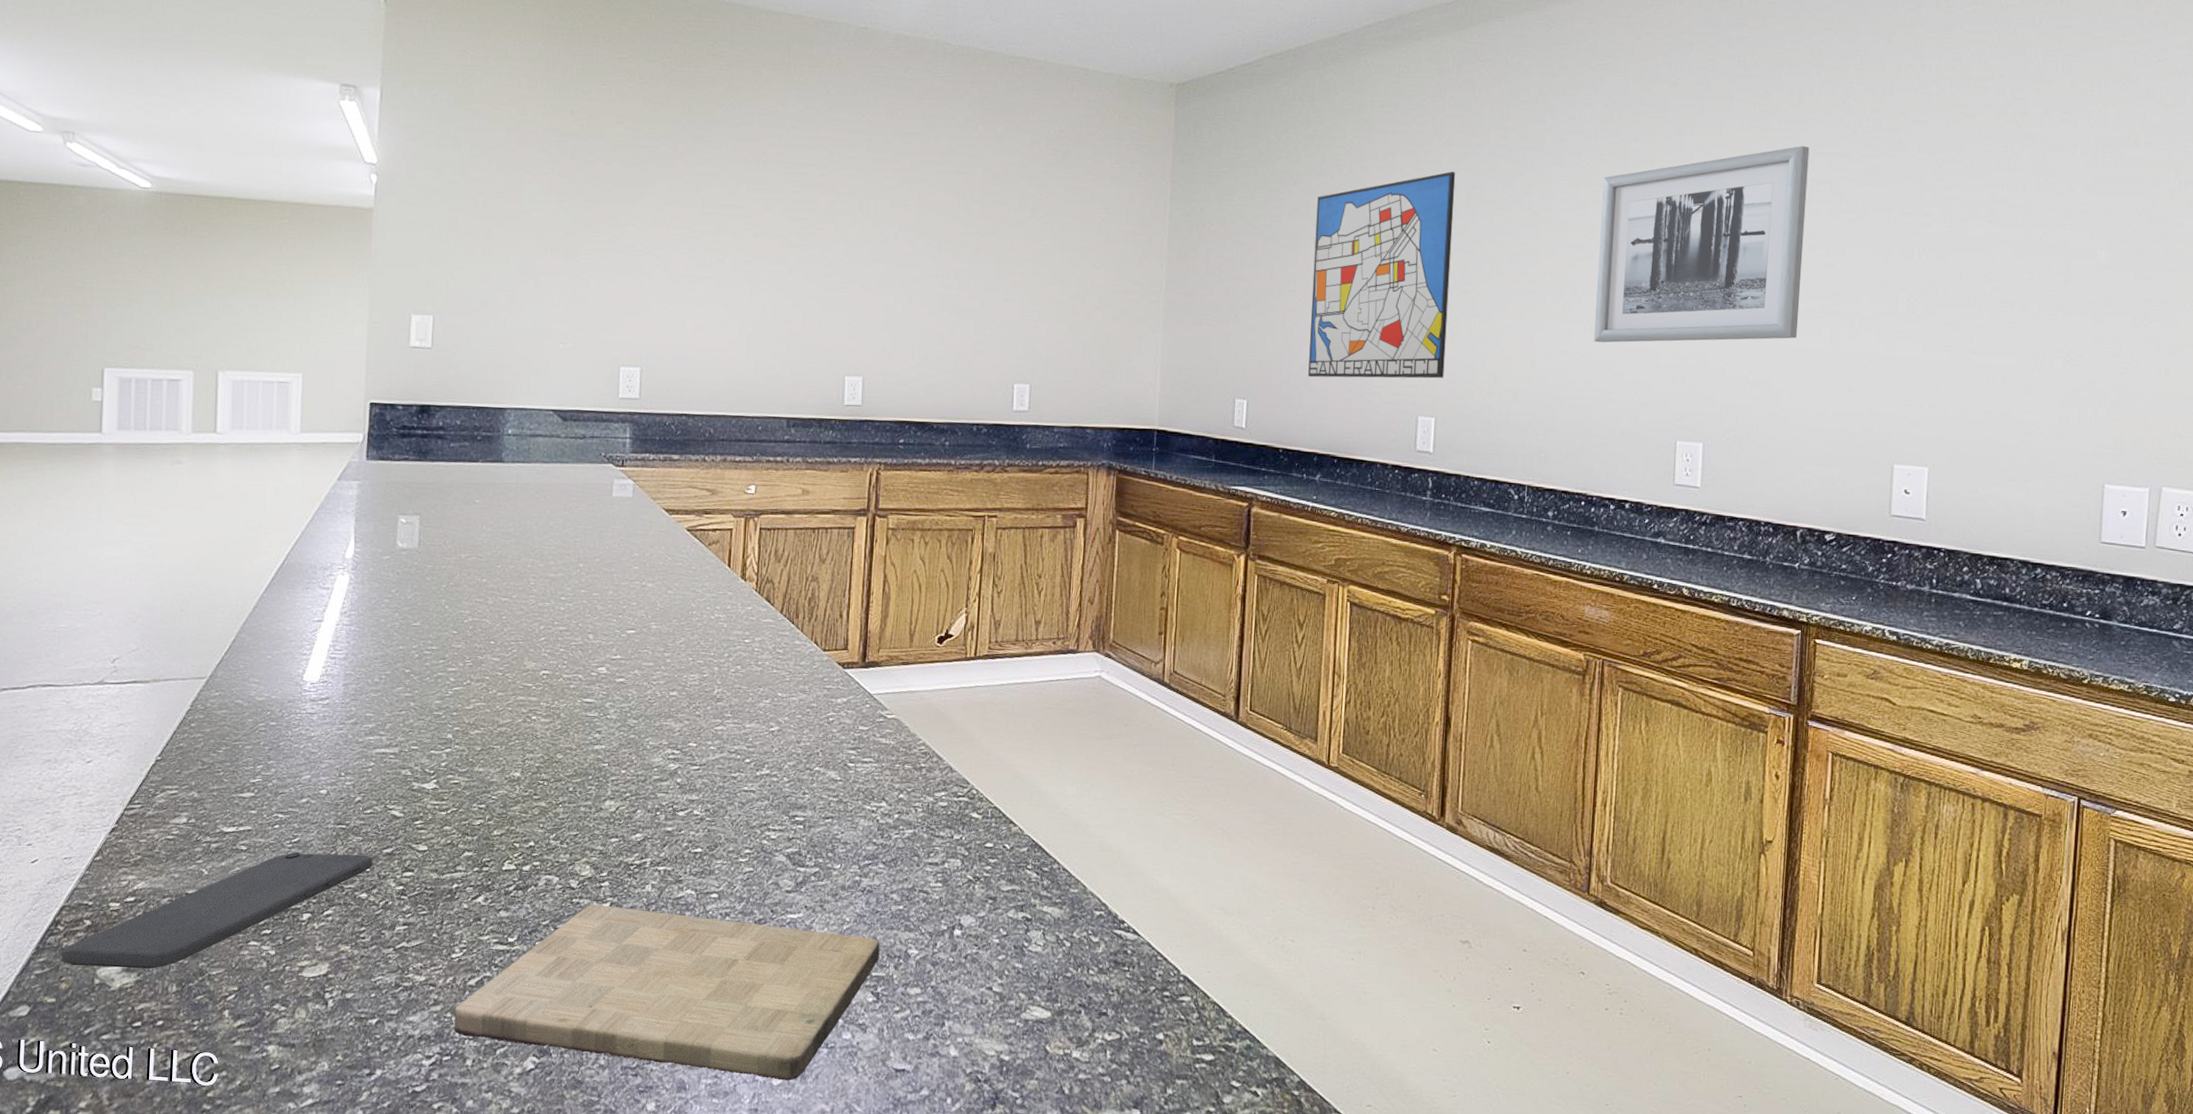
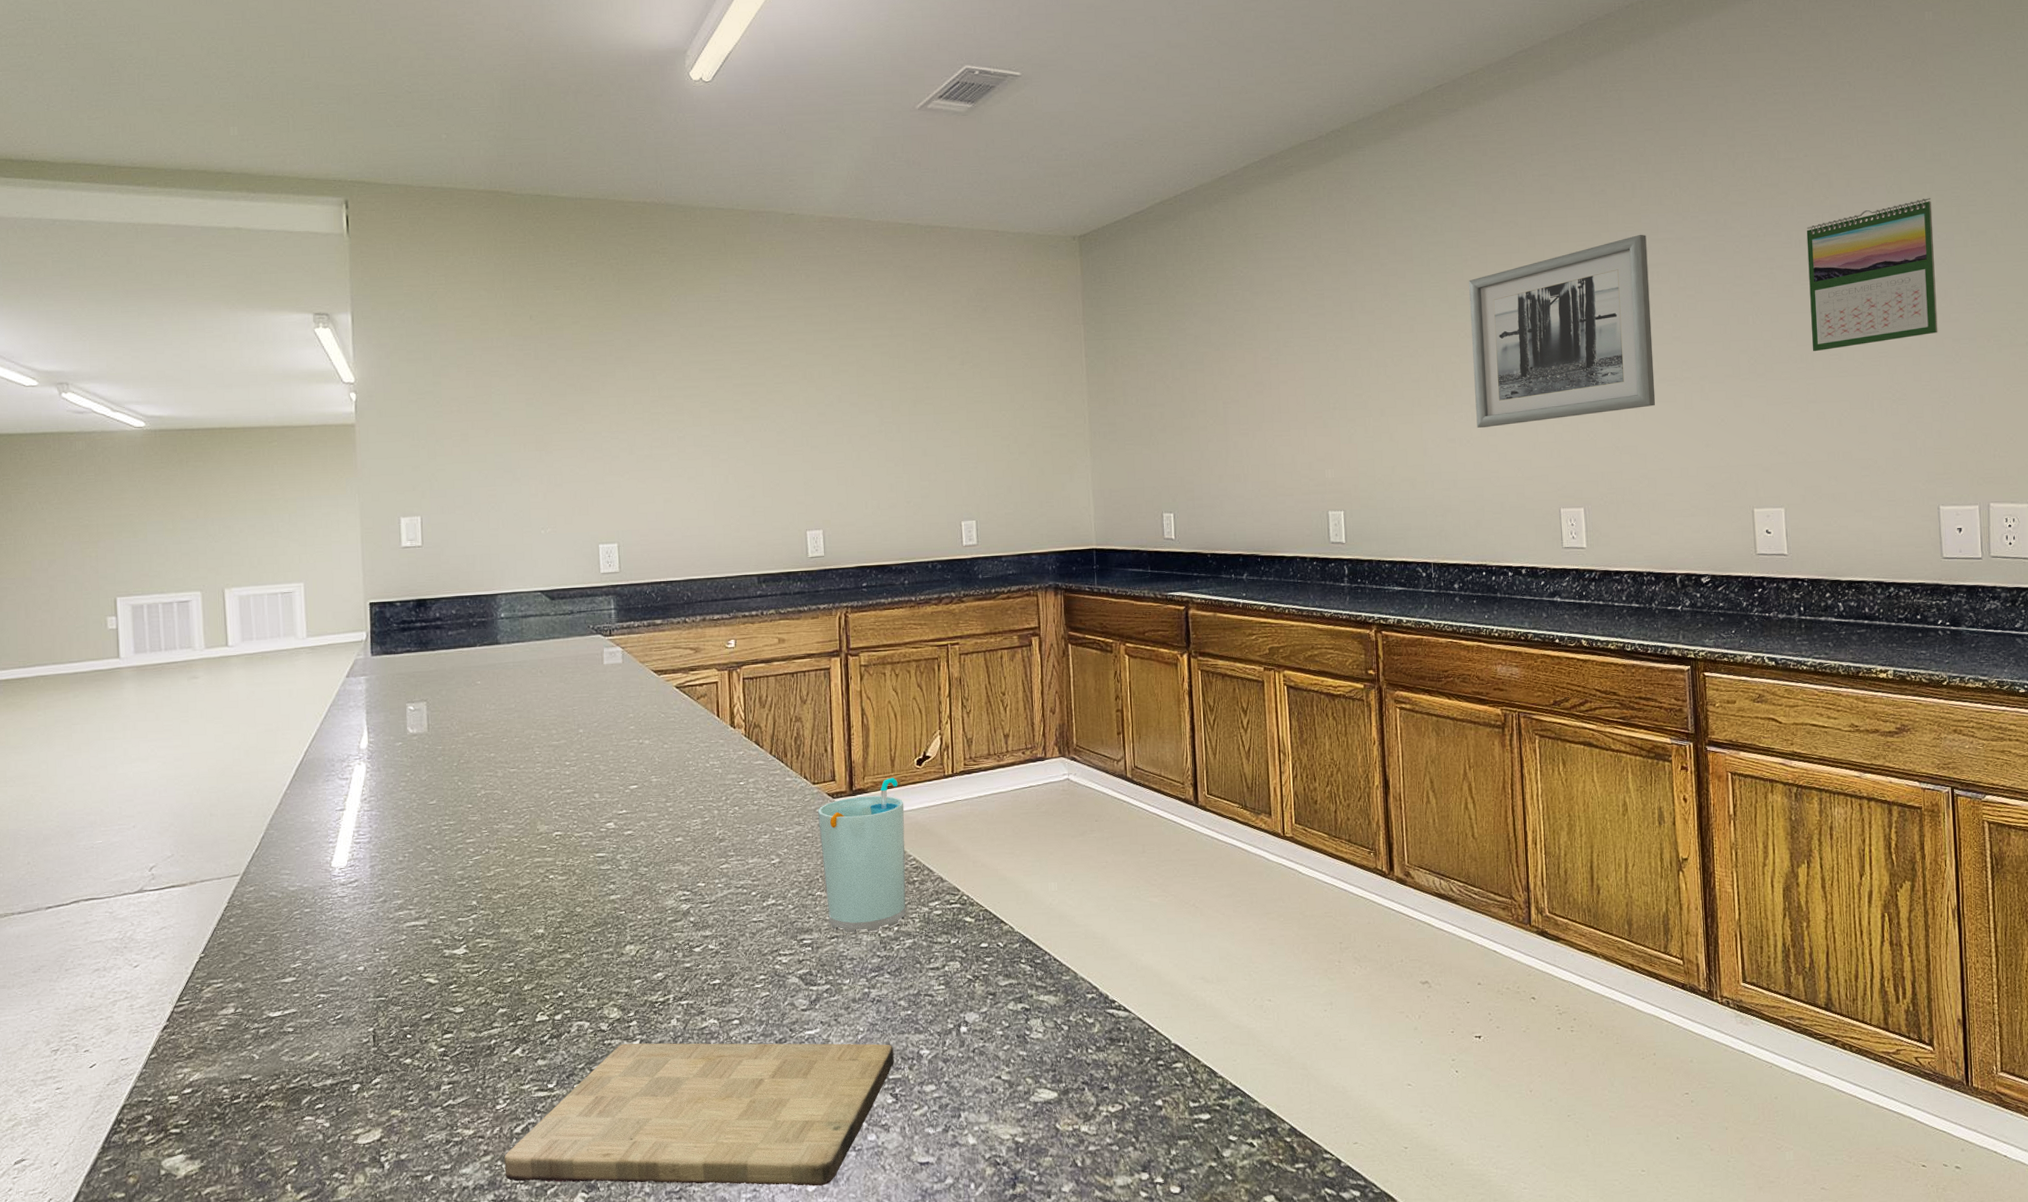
smartphone: present [61,852,374,969] -> none [126,1023,415,1159]
cup: none [825,653,919,817] -> present [817,777,906,933]
wall art: present [1308,172,1456,379] -> none [1216,289,1347,487]
calendar: none [1982,138,2139,297] -> present [1806,198,1938,352]

